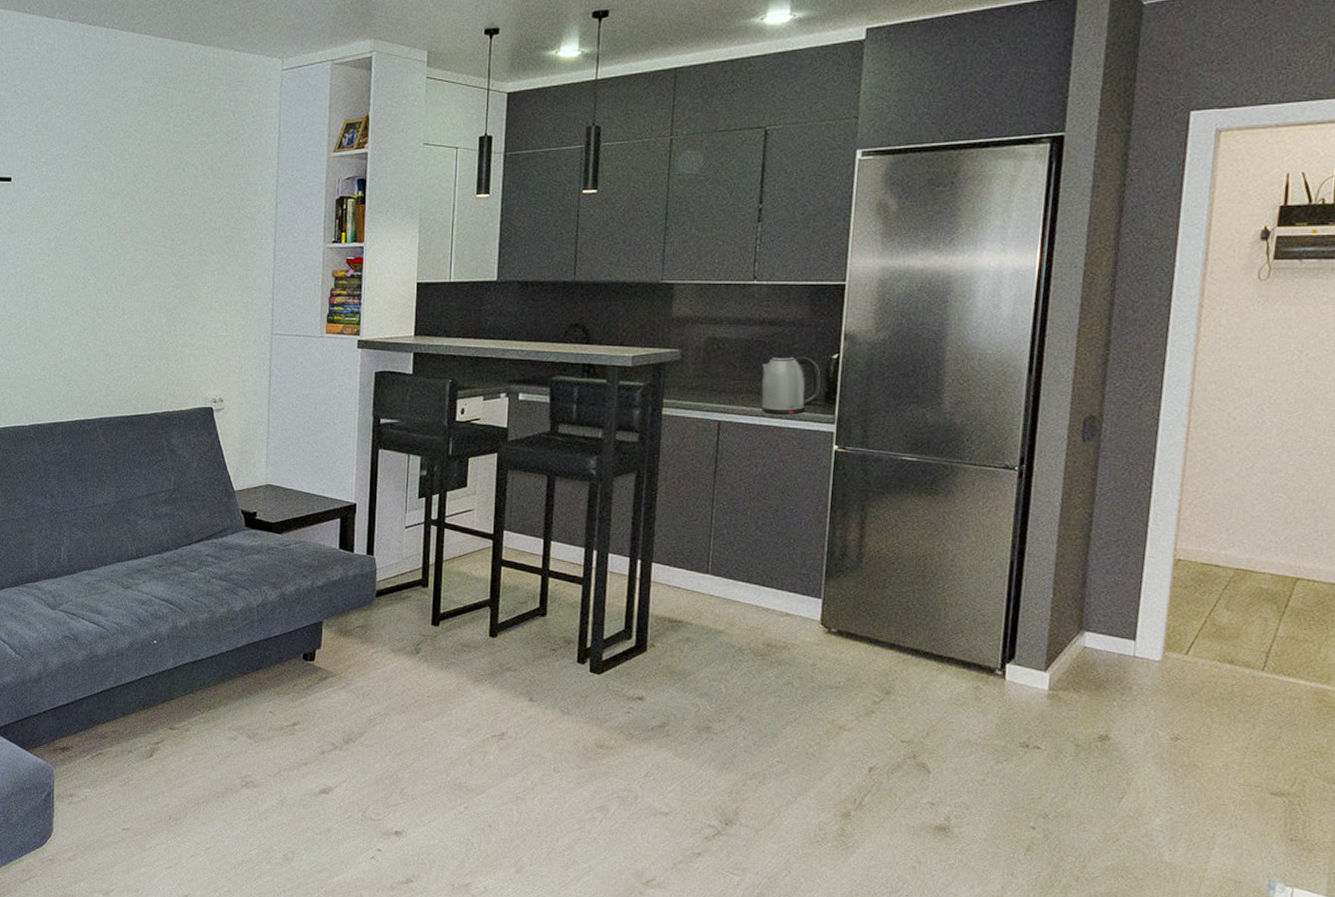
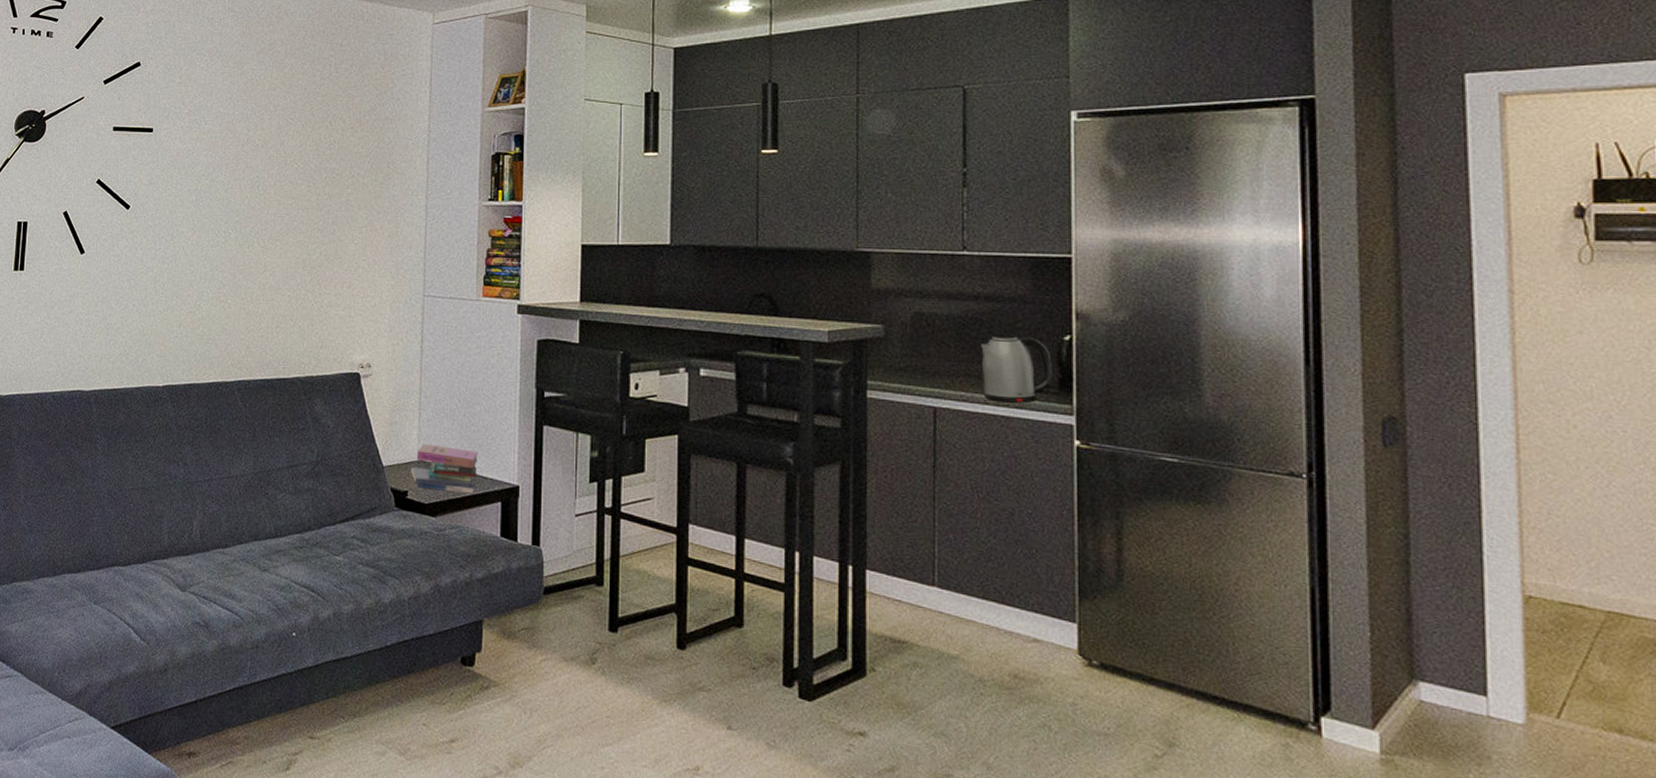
books: none [259,469,320,513] -> present [411,443,478,494]

